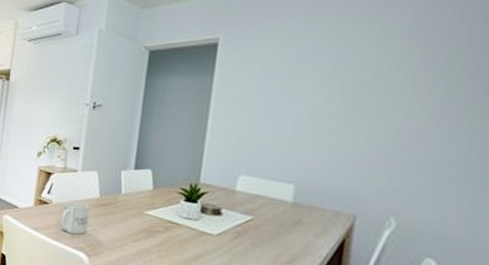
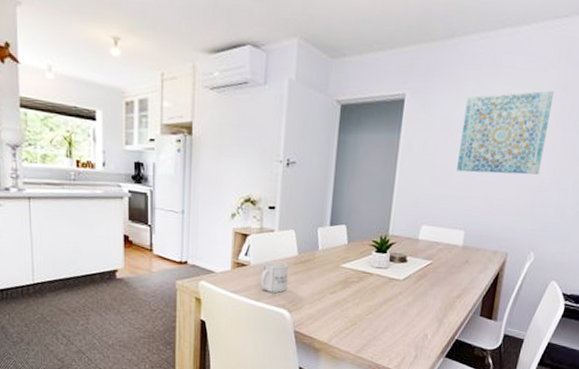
wall art: none [282,28,410,124] -> present [457,90,555,175]

